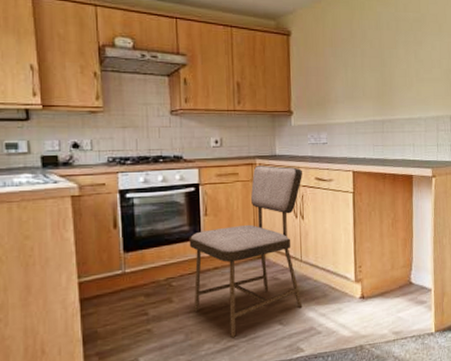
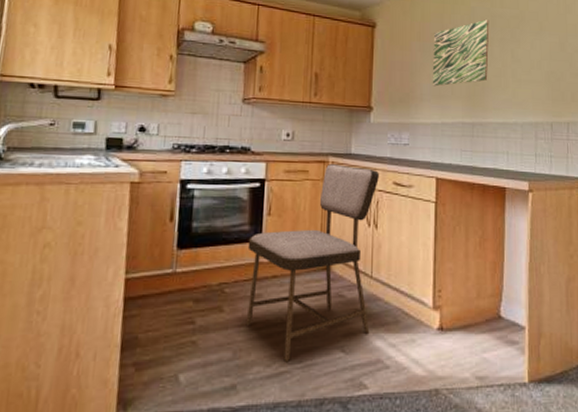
wall art: none [344,23,395,89] -> present [432,19,489,87]

